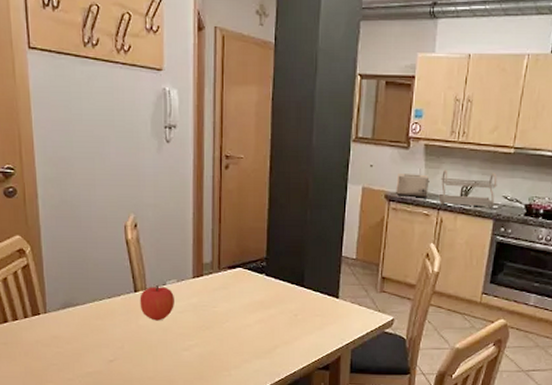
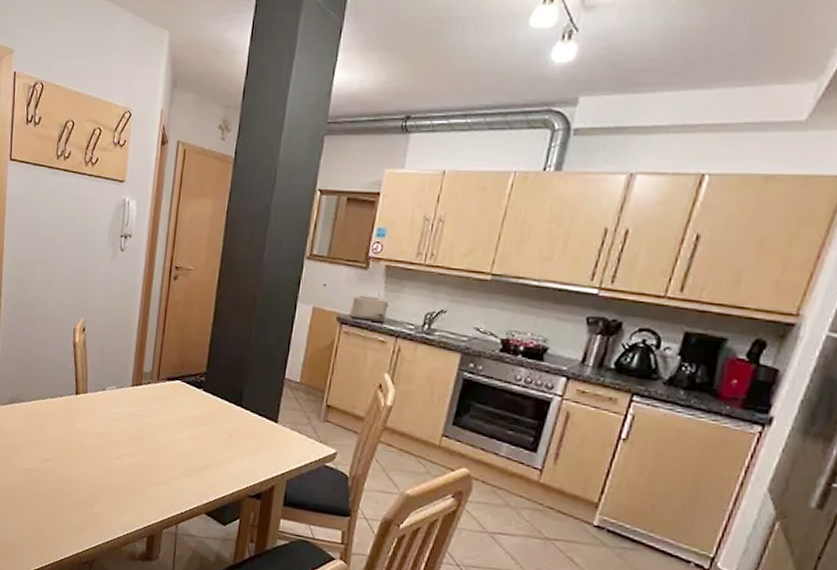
fruit: present [139,285,174,321] -> none [79,390,112,426]
dish rack: present [438,169,498,209] -> none [397,293,469,341]

